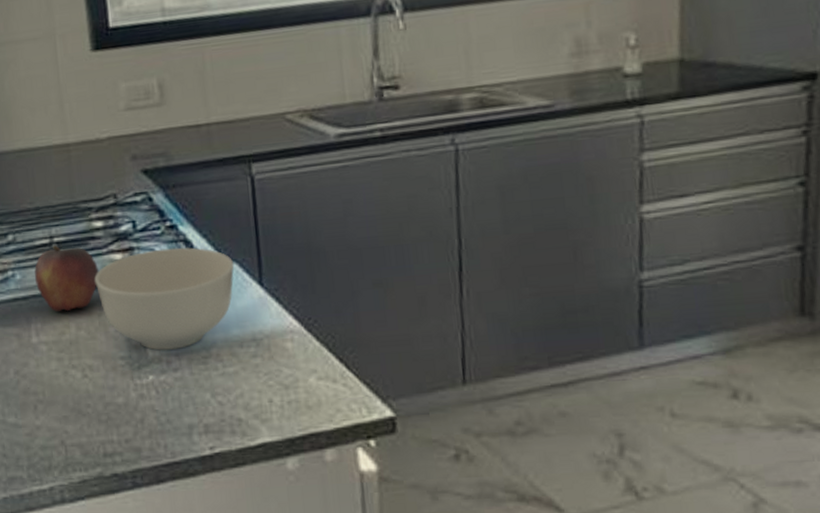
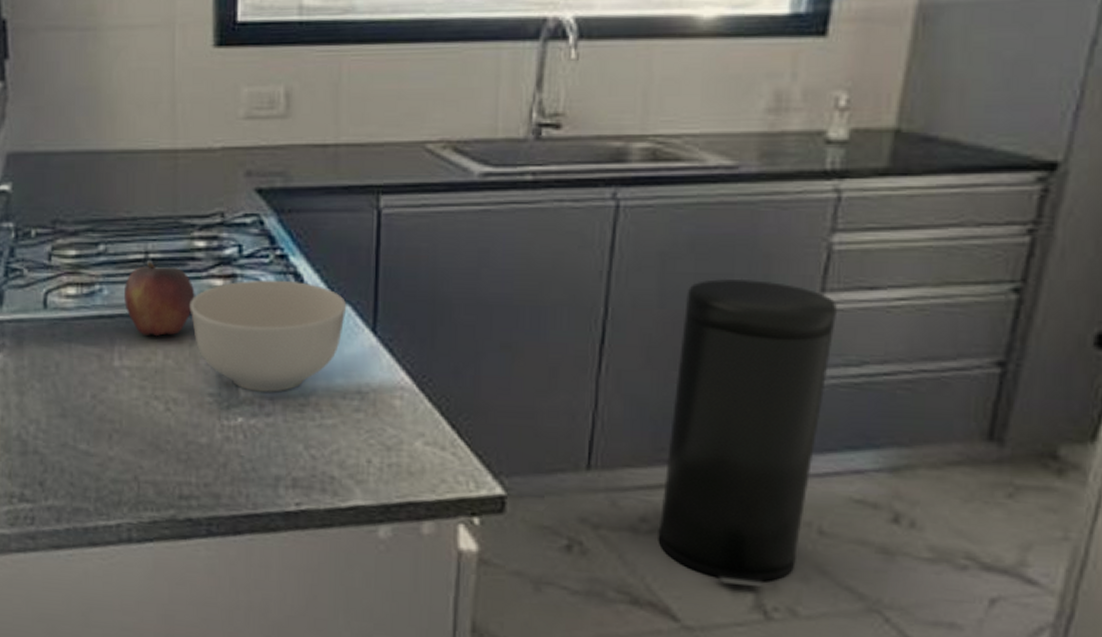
pedal bin: none [526,200,657,472] -> present [658,278,837,588]

